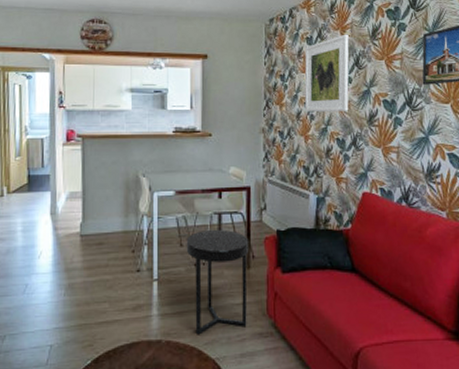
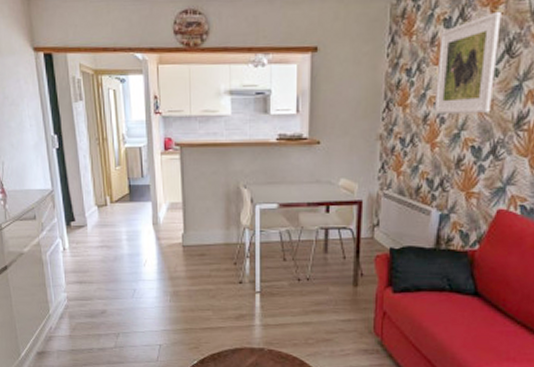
side table: present [186,229,249,335] -> none [289,244,358,347]

